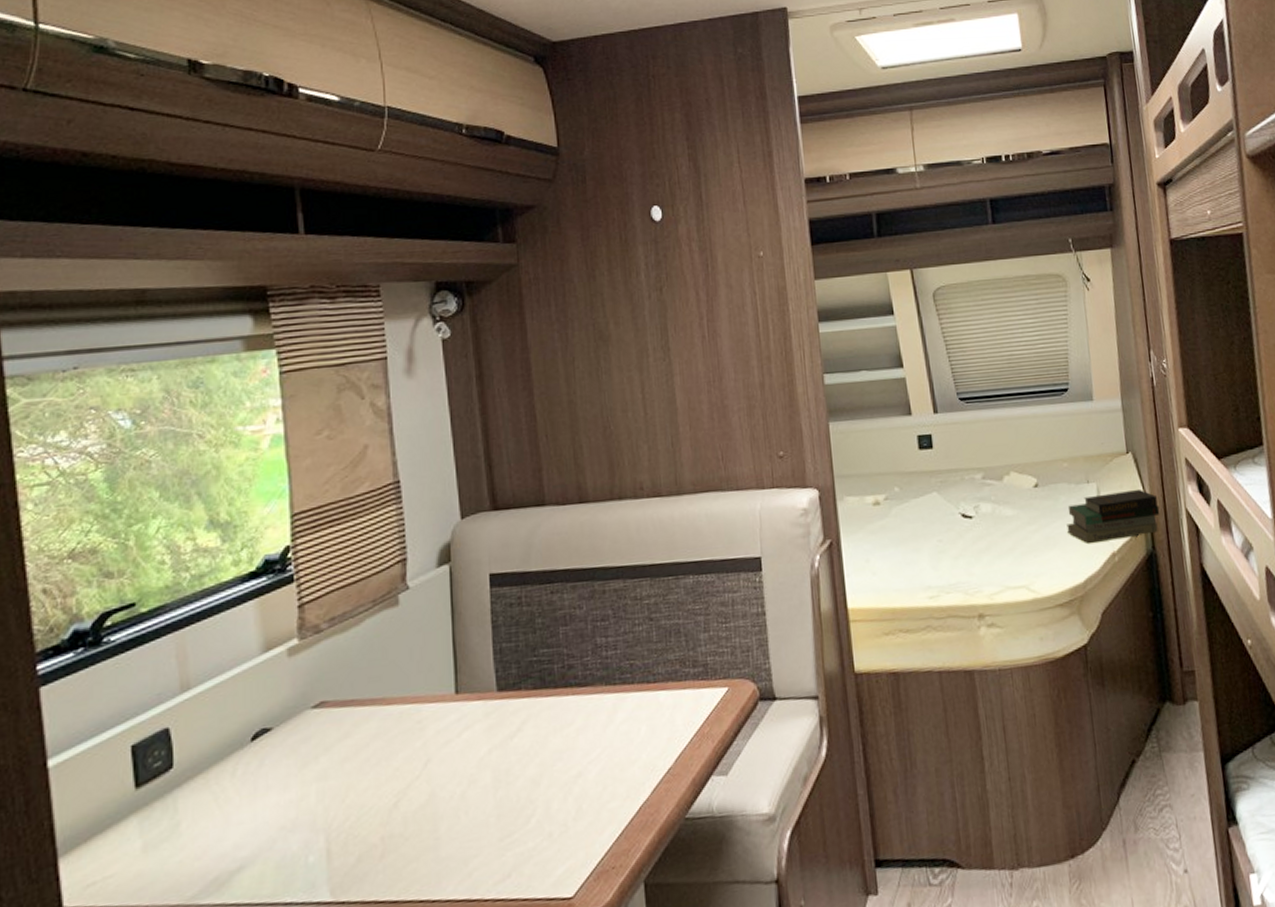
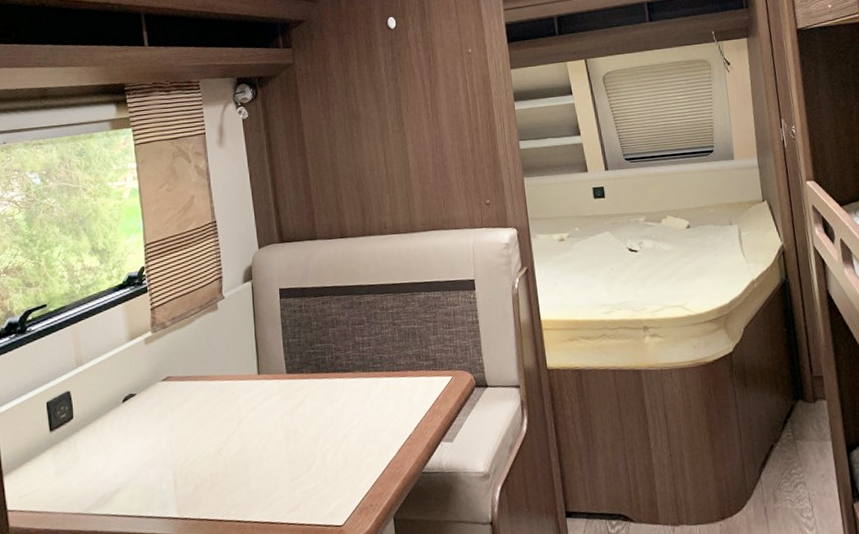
books: present [1066,488,1160,545] -> none [713,229,792,274]

